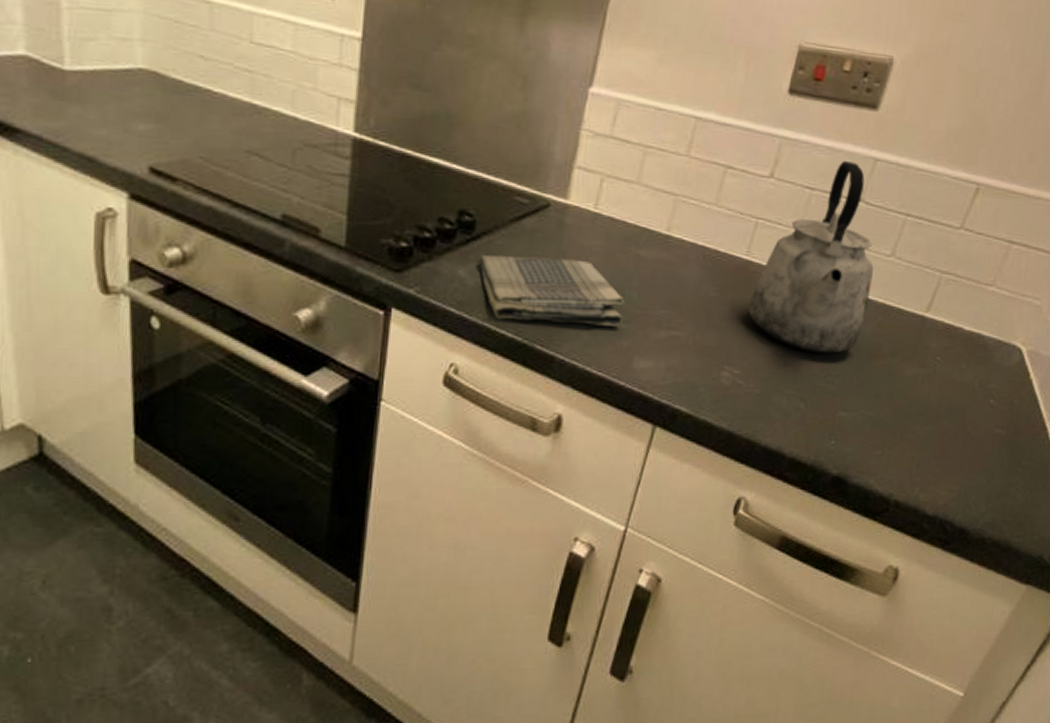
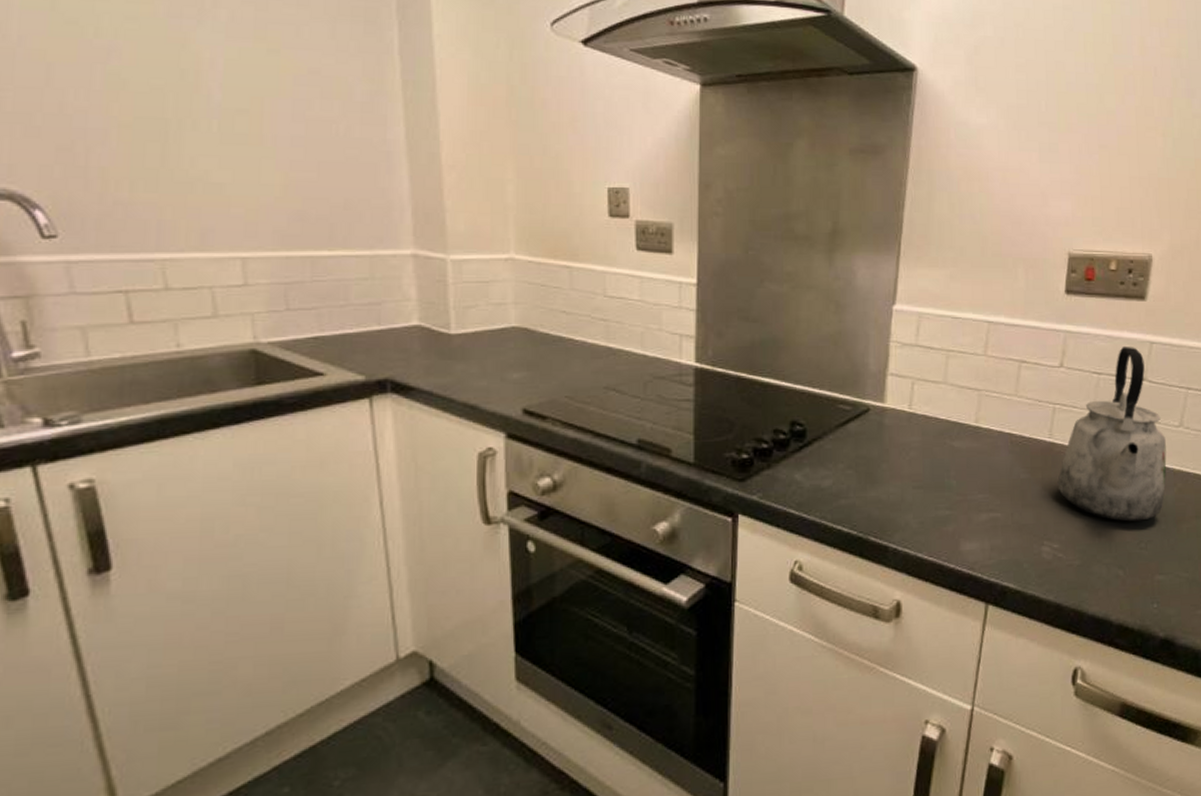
dish towel: present [479,254,625,326] -> none [812,455,946,516]

